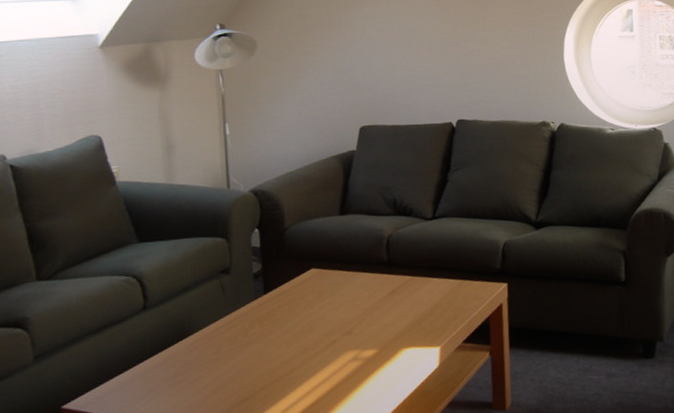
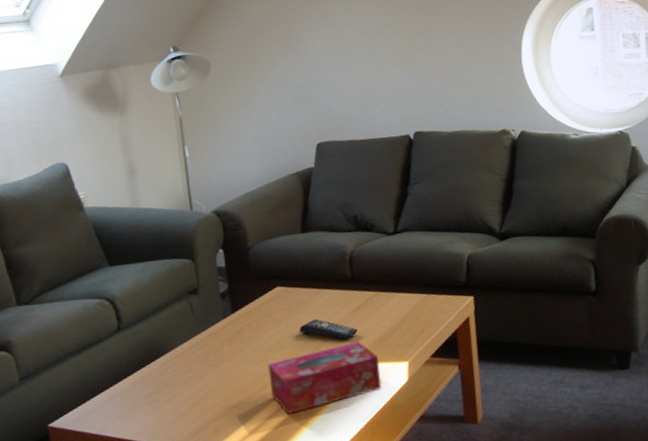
tissue box: none [298,326,412,398] -> present [268,341,382,414]
remote control: none [333,302,391,323] -> present [300,319,358,340]

